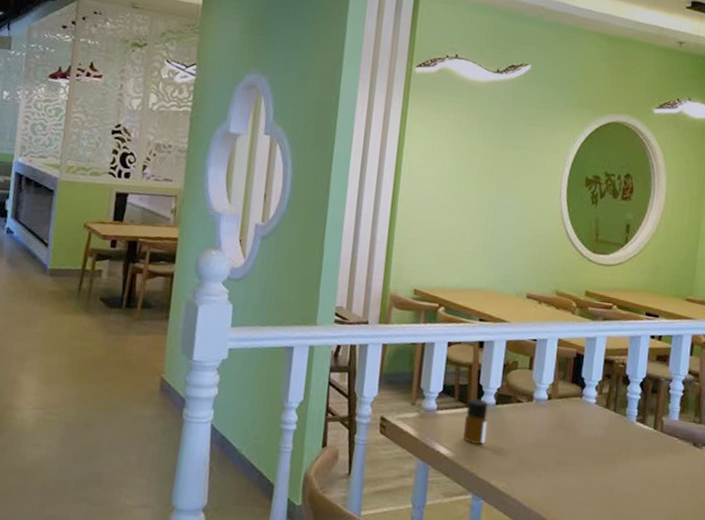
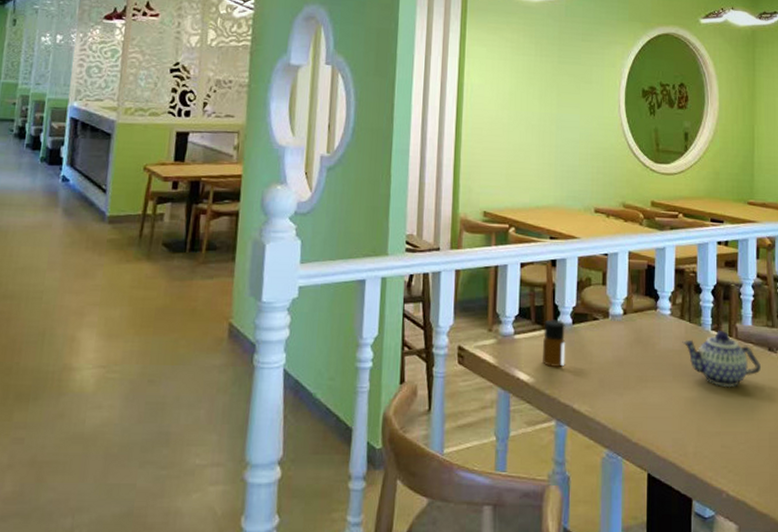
teapot: none [605,422,685,478] -> present [682,330,762,388]

